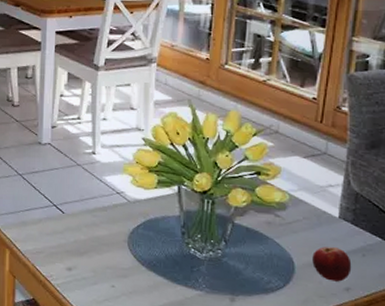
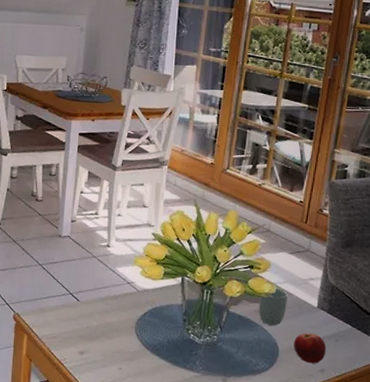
cup: none [268,196,303,239] -> present [258,288,288,326]

